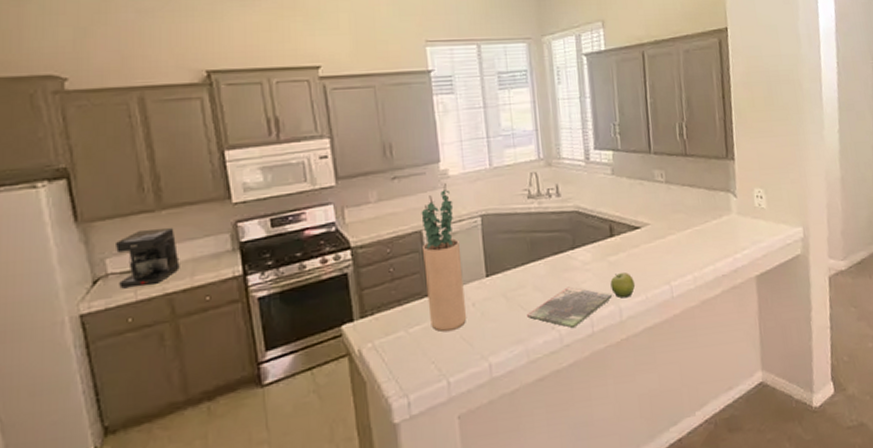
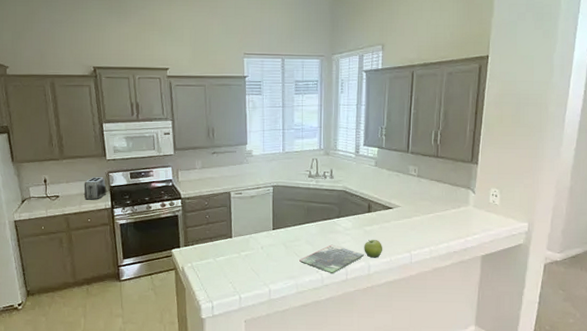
coffee maker: present [116,227,180,289] -> none [36,171,73,208]
toaster: none [197,230,235,268] -> present [84,177,107,200]
vase: present [421,182,467,332] -> none [229,160,257,264]

